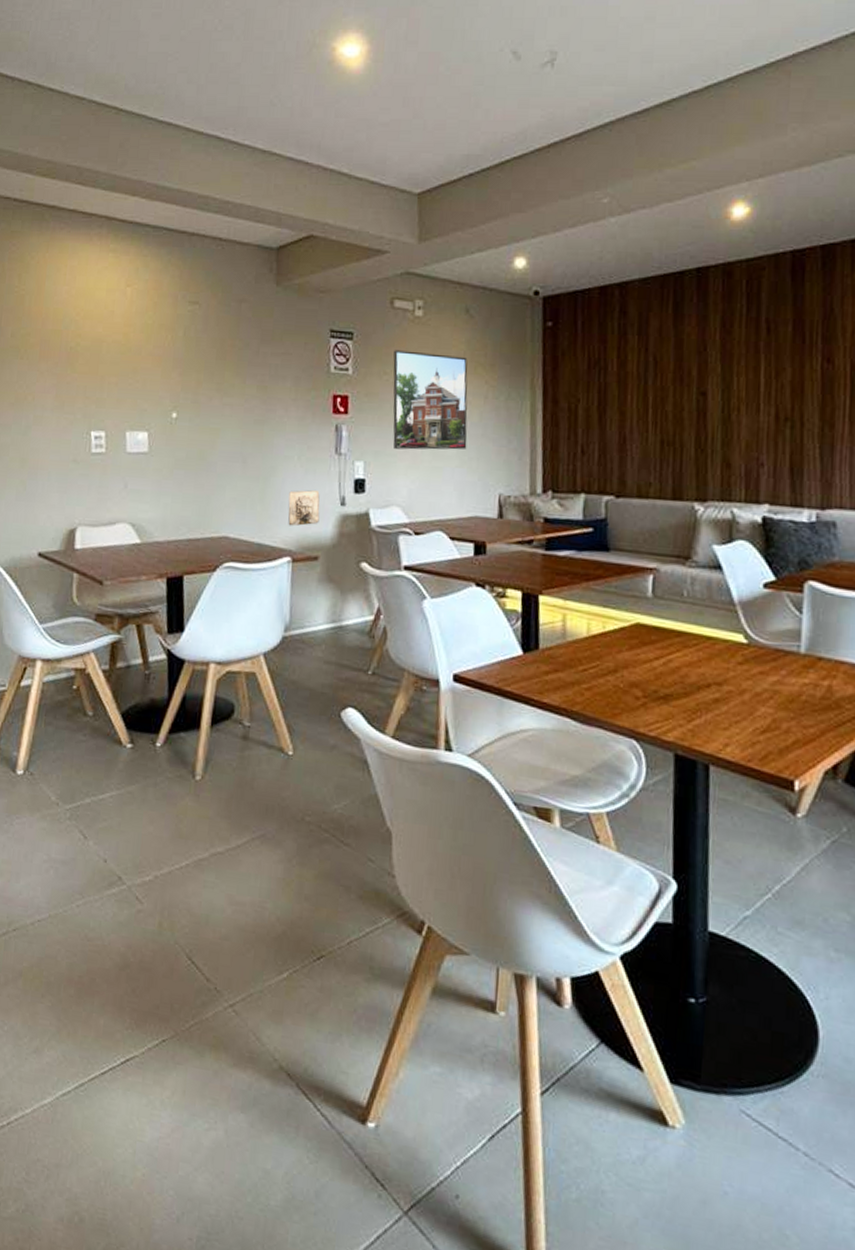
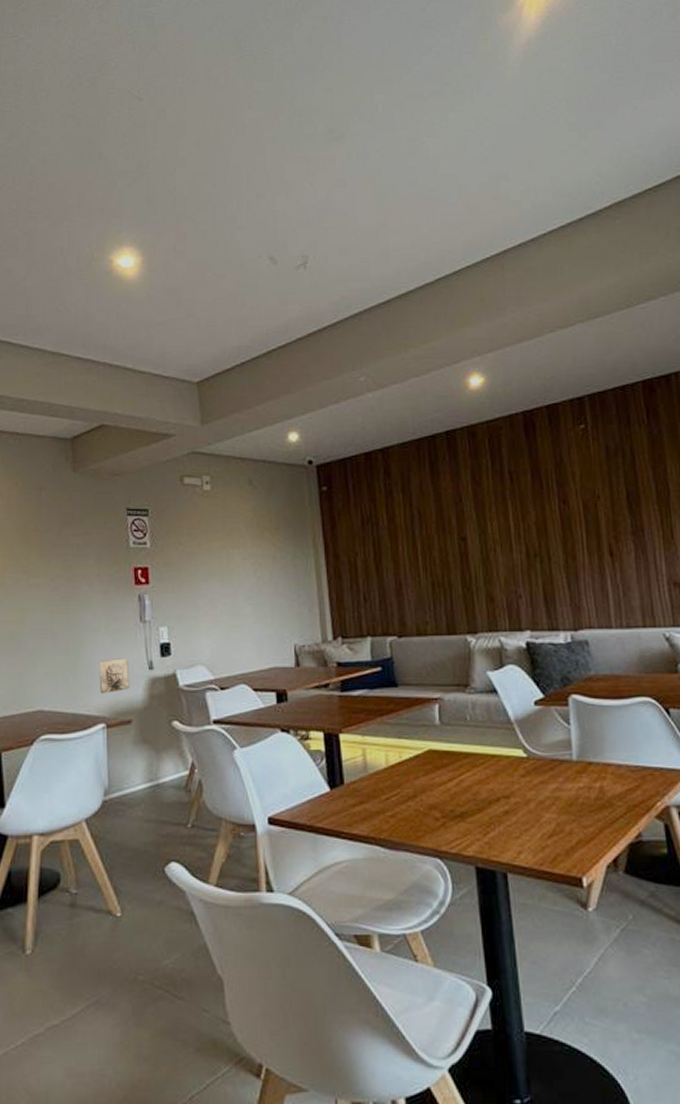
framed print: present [393,350,468,450] -> none [187,522,261,612]

